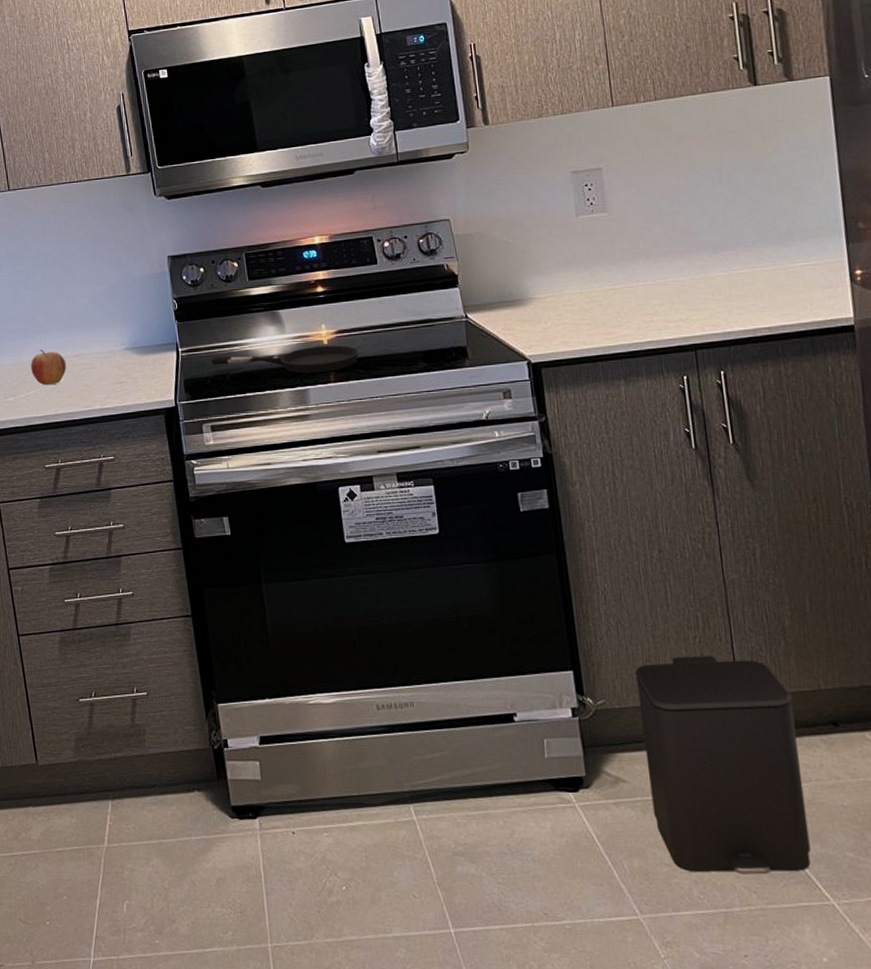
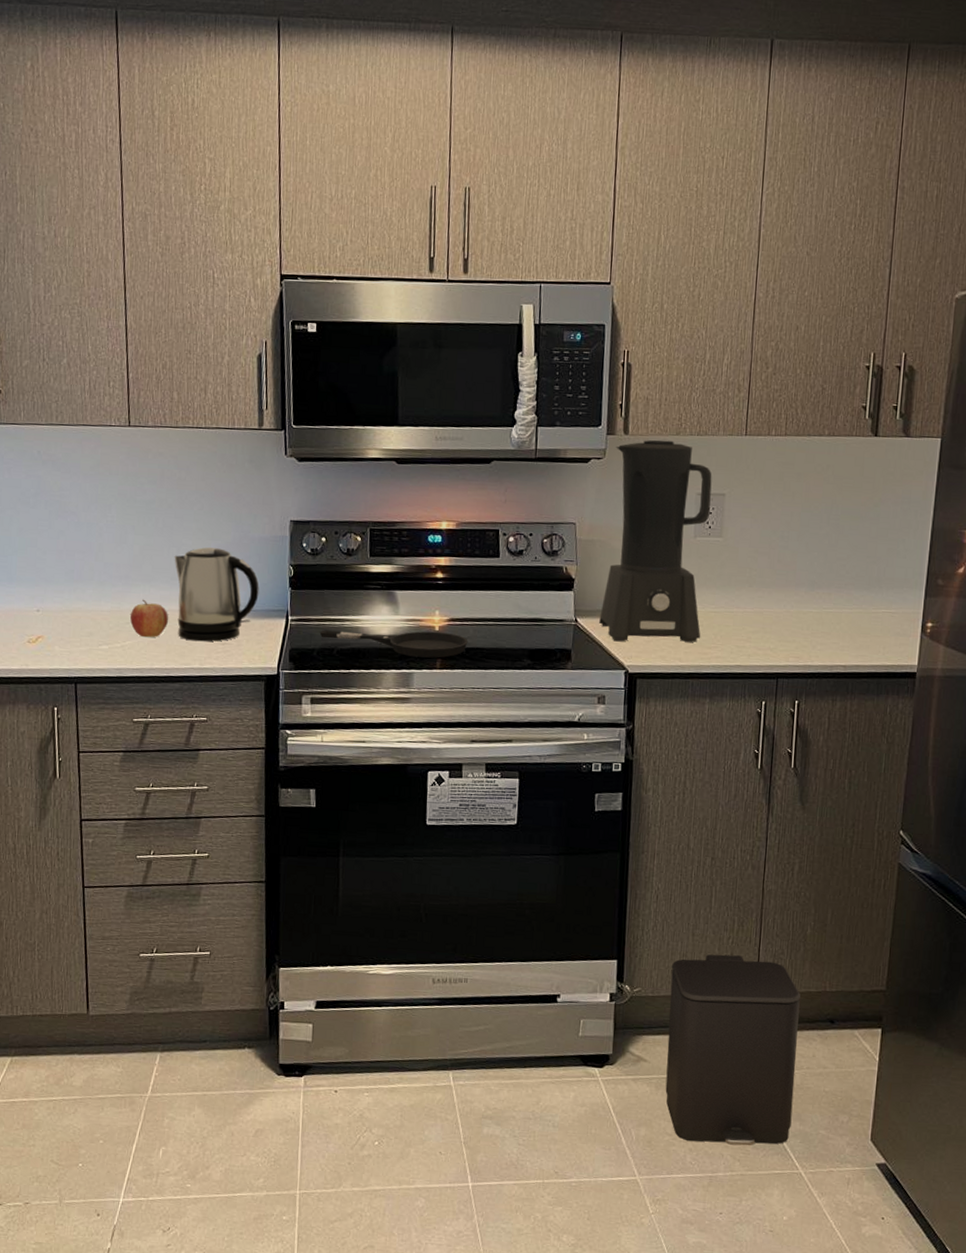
kettle: none [64,292,148,384] -> present [174,547,259,642]
blender: none [478,123,603,332] -> present [599,439,712,642]

